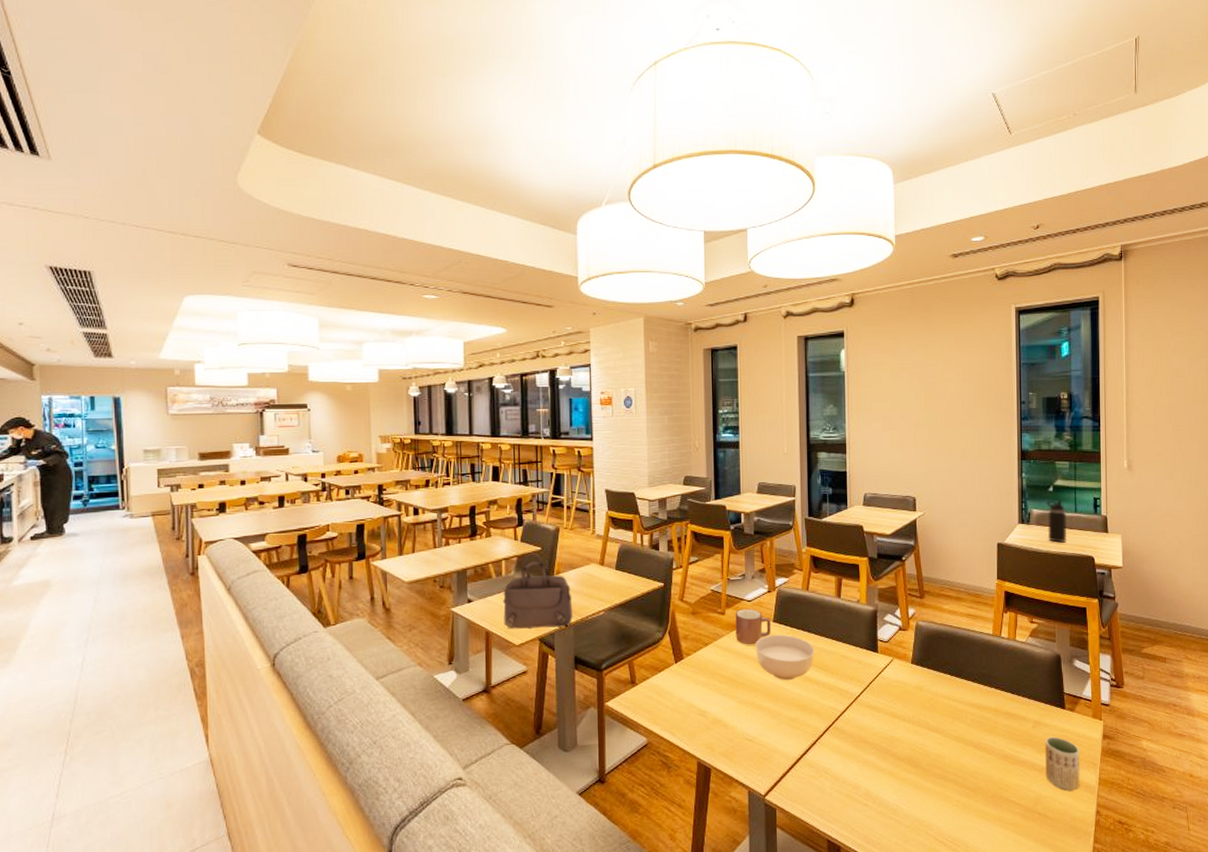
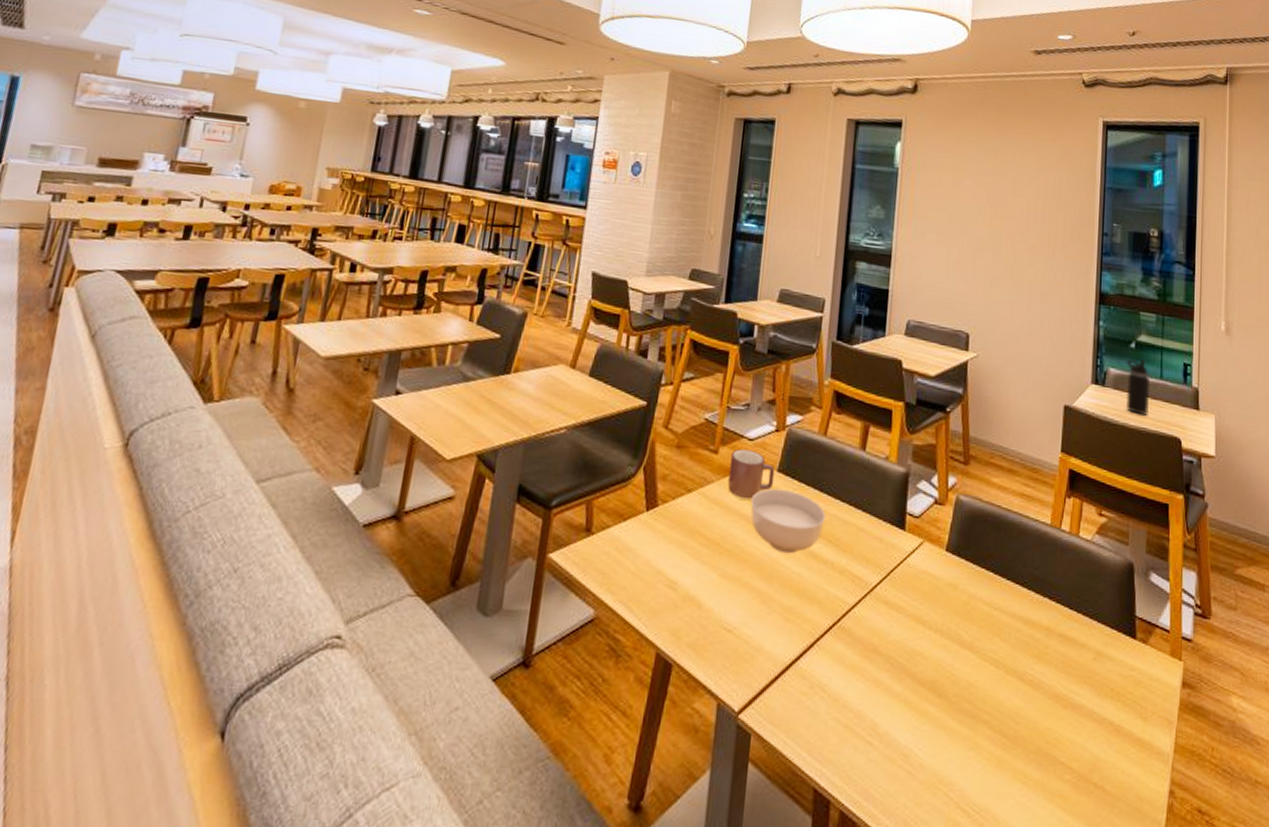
handbag: present [503,552,573,629] -> none [436,340,529,443]
cup: present [1045,736,1080,791] -> none [1106,675,1152,758]

